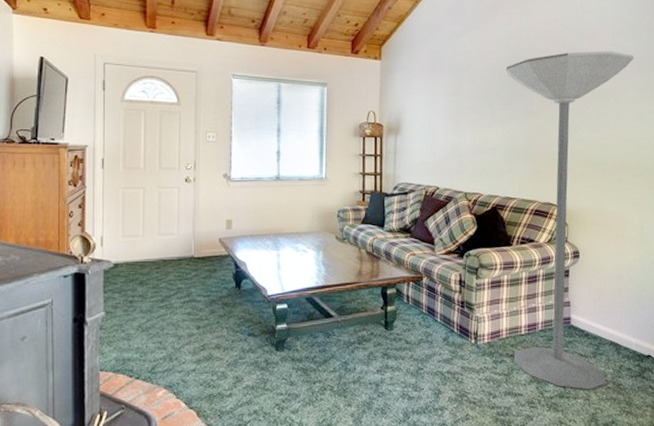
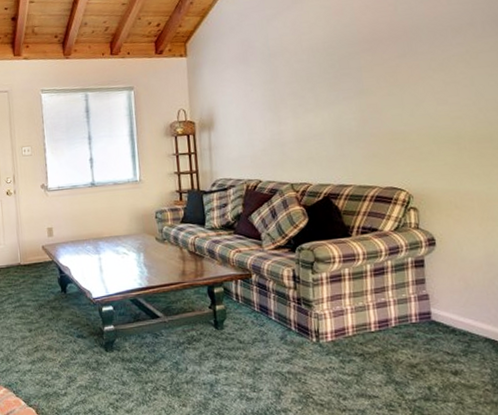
floor lamp: present [505,51,634,390] -> none [326,11,487,392]

